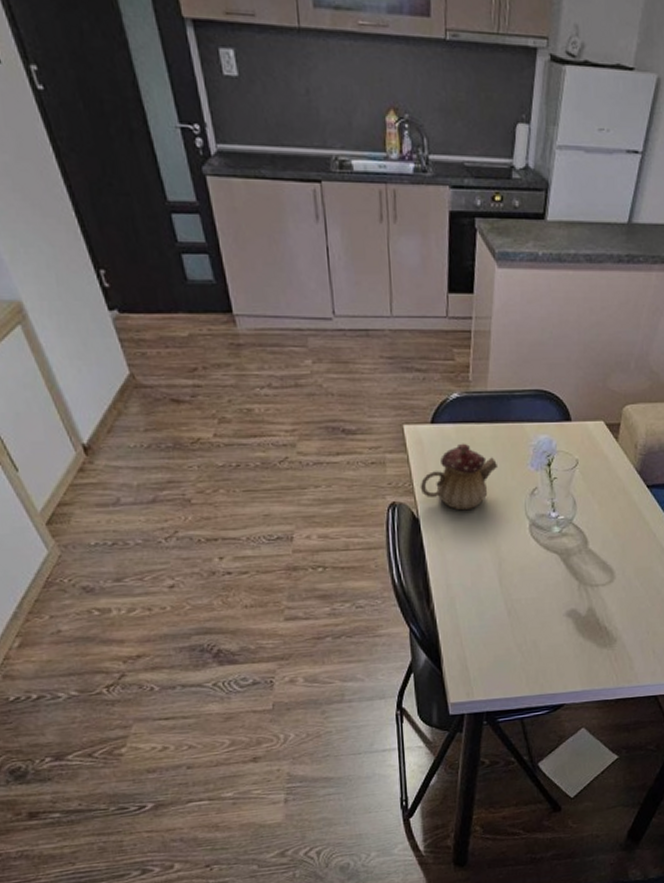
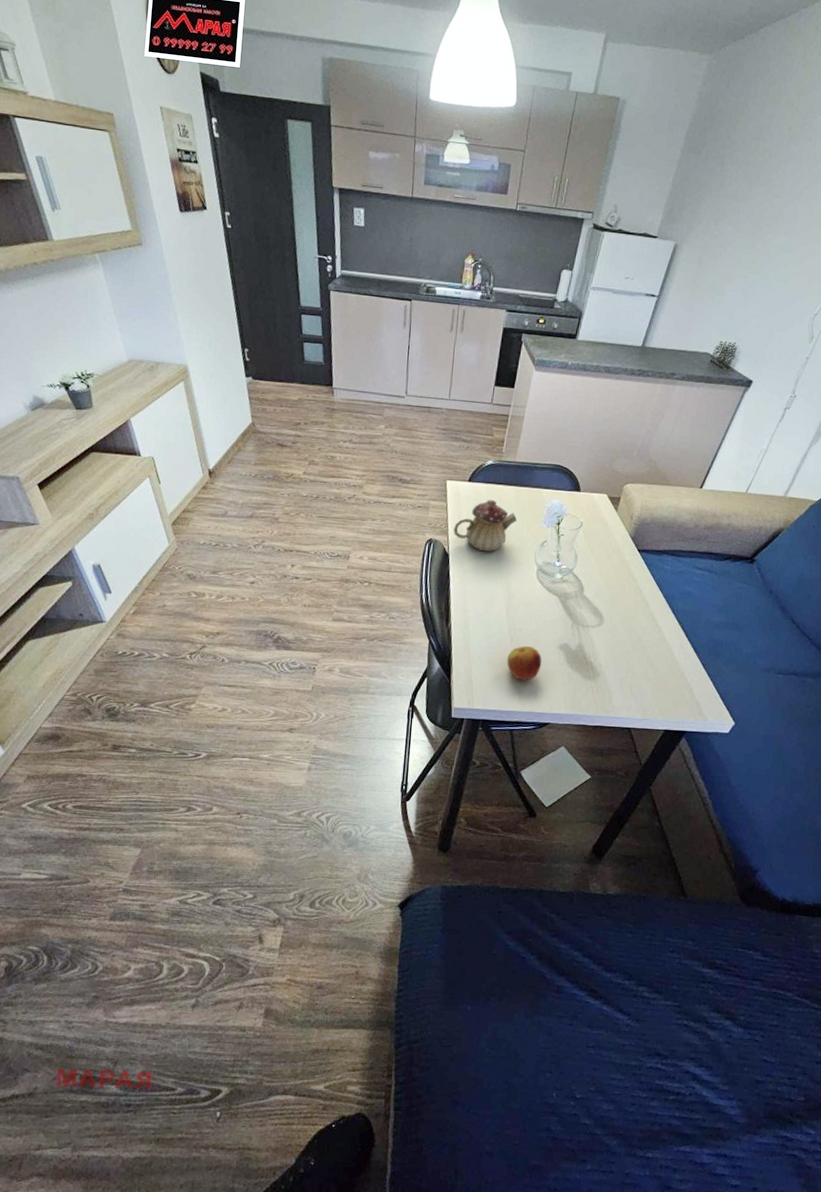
apple: none [506,618,548,660] -> present [507,646,542,681]

